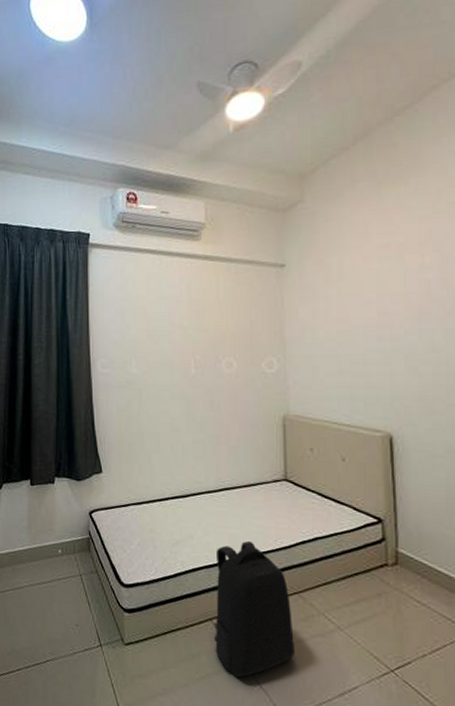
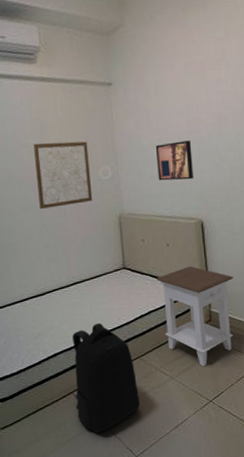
wall art: none [190,325,253,399] -> present [34,141,93,209]
nightstand: none [325,489,433,622] -> present [155,266,234,366]
wall art: none [334,336,382,383] -> present [155,140,193,181]

